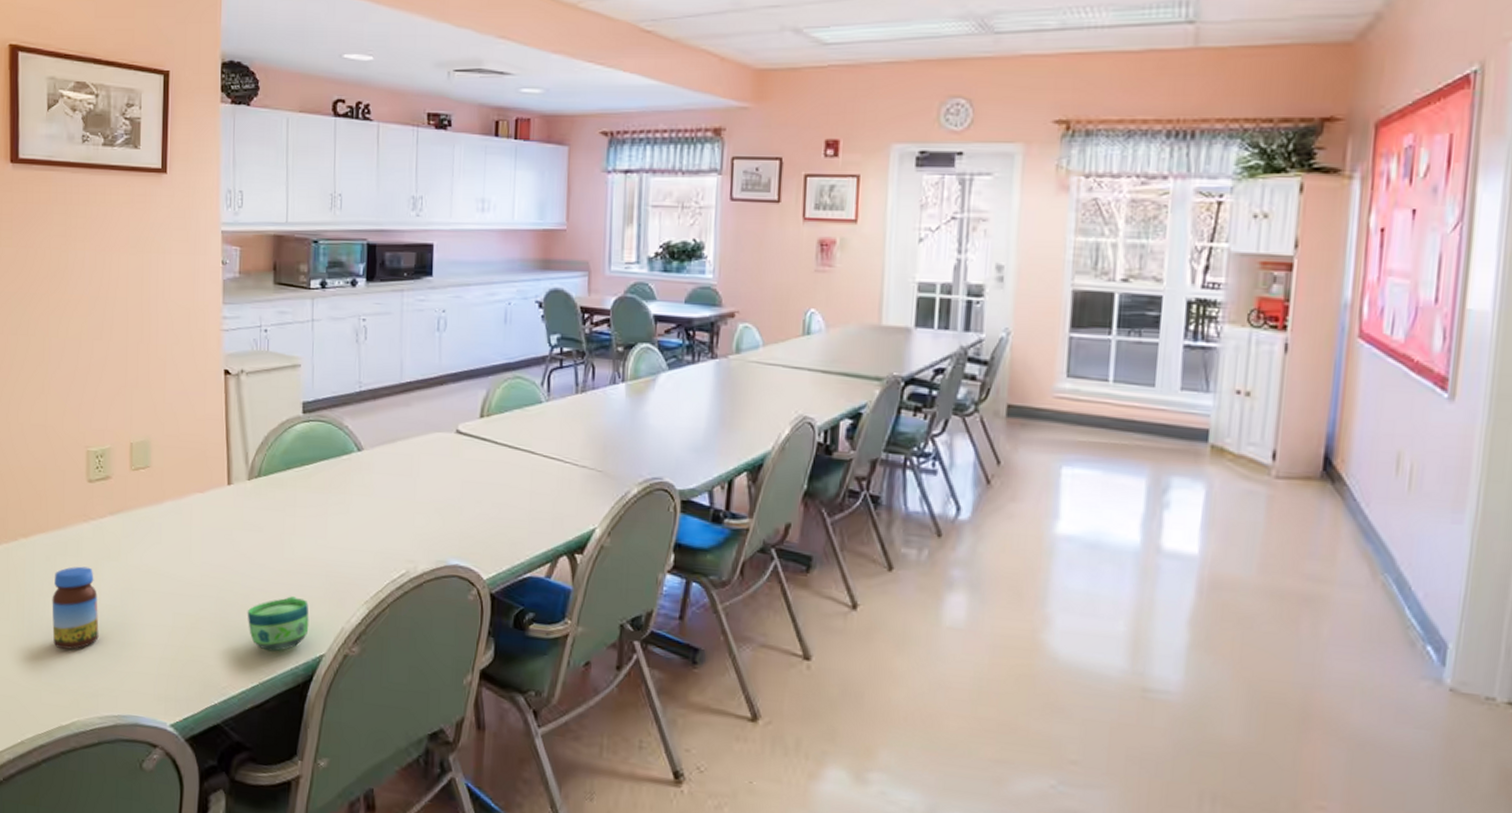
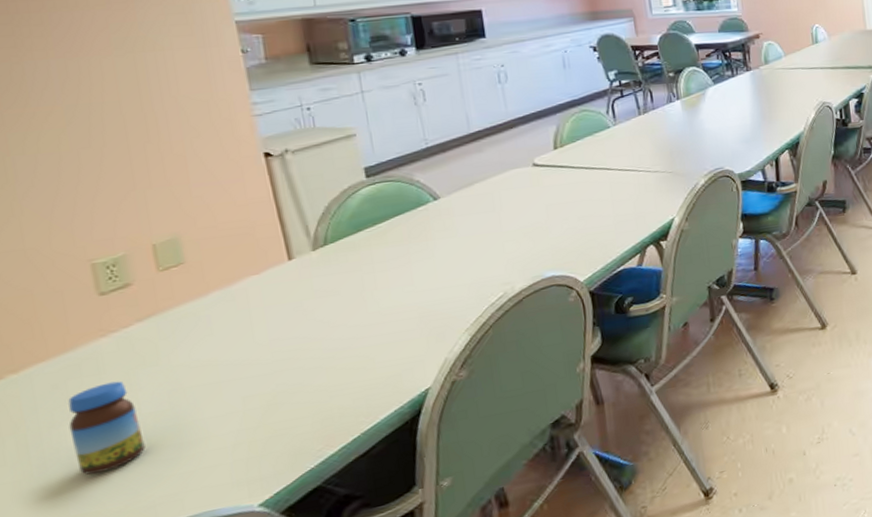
cup: present [247,596,309,652] -> none [334,344,409,402]

